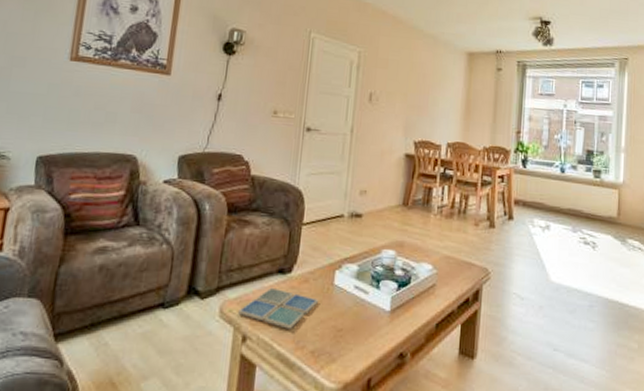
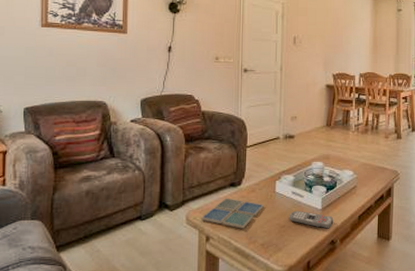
remote control: none [348,310,405,338] -> present [289,210,334,229]

